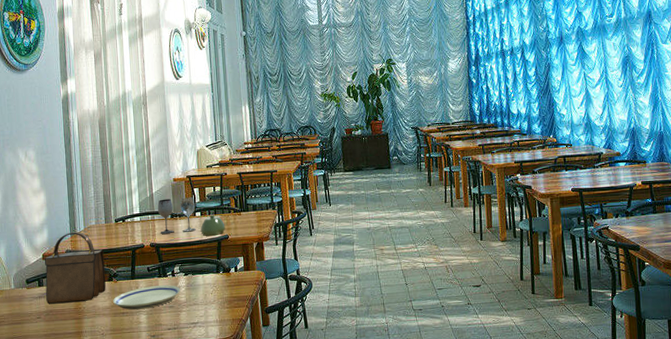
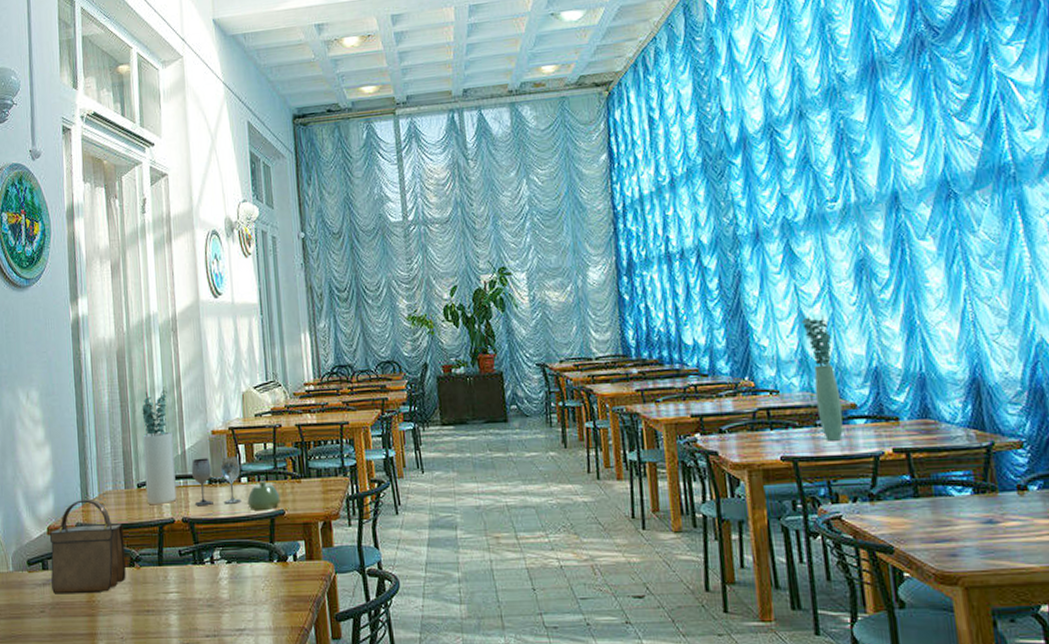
plate: present [113,285,180,310] -> none [135,575,222,607]
vase: none [119,146,146,235] -> present [142,386,177,506]
vase: none [587,92,612,178] -> present [801,314,844,441]

